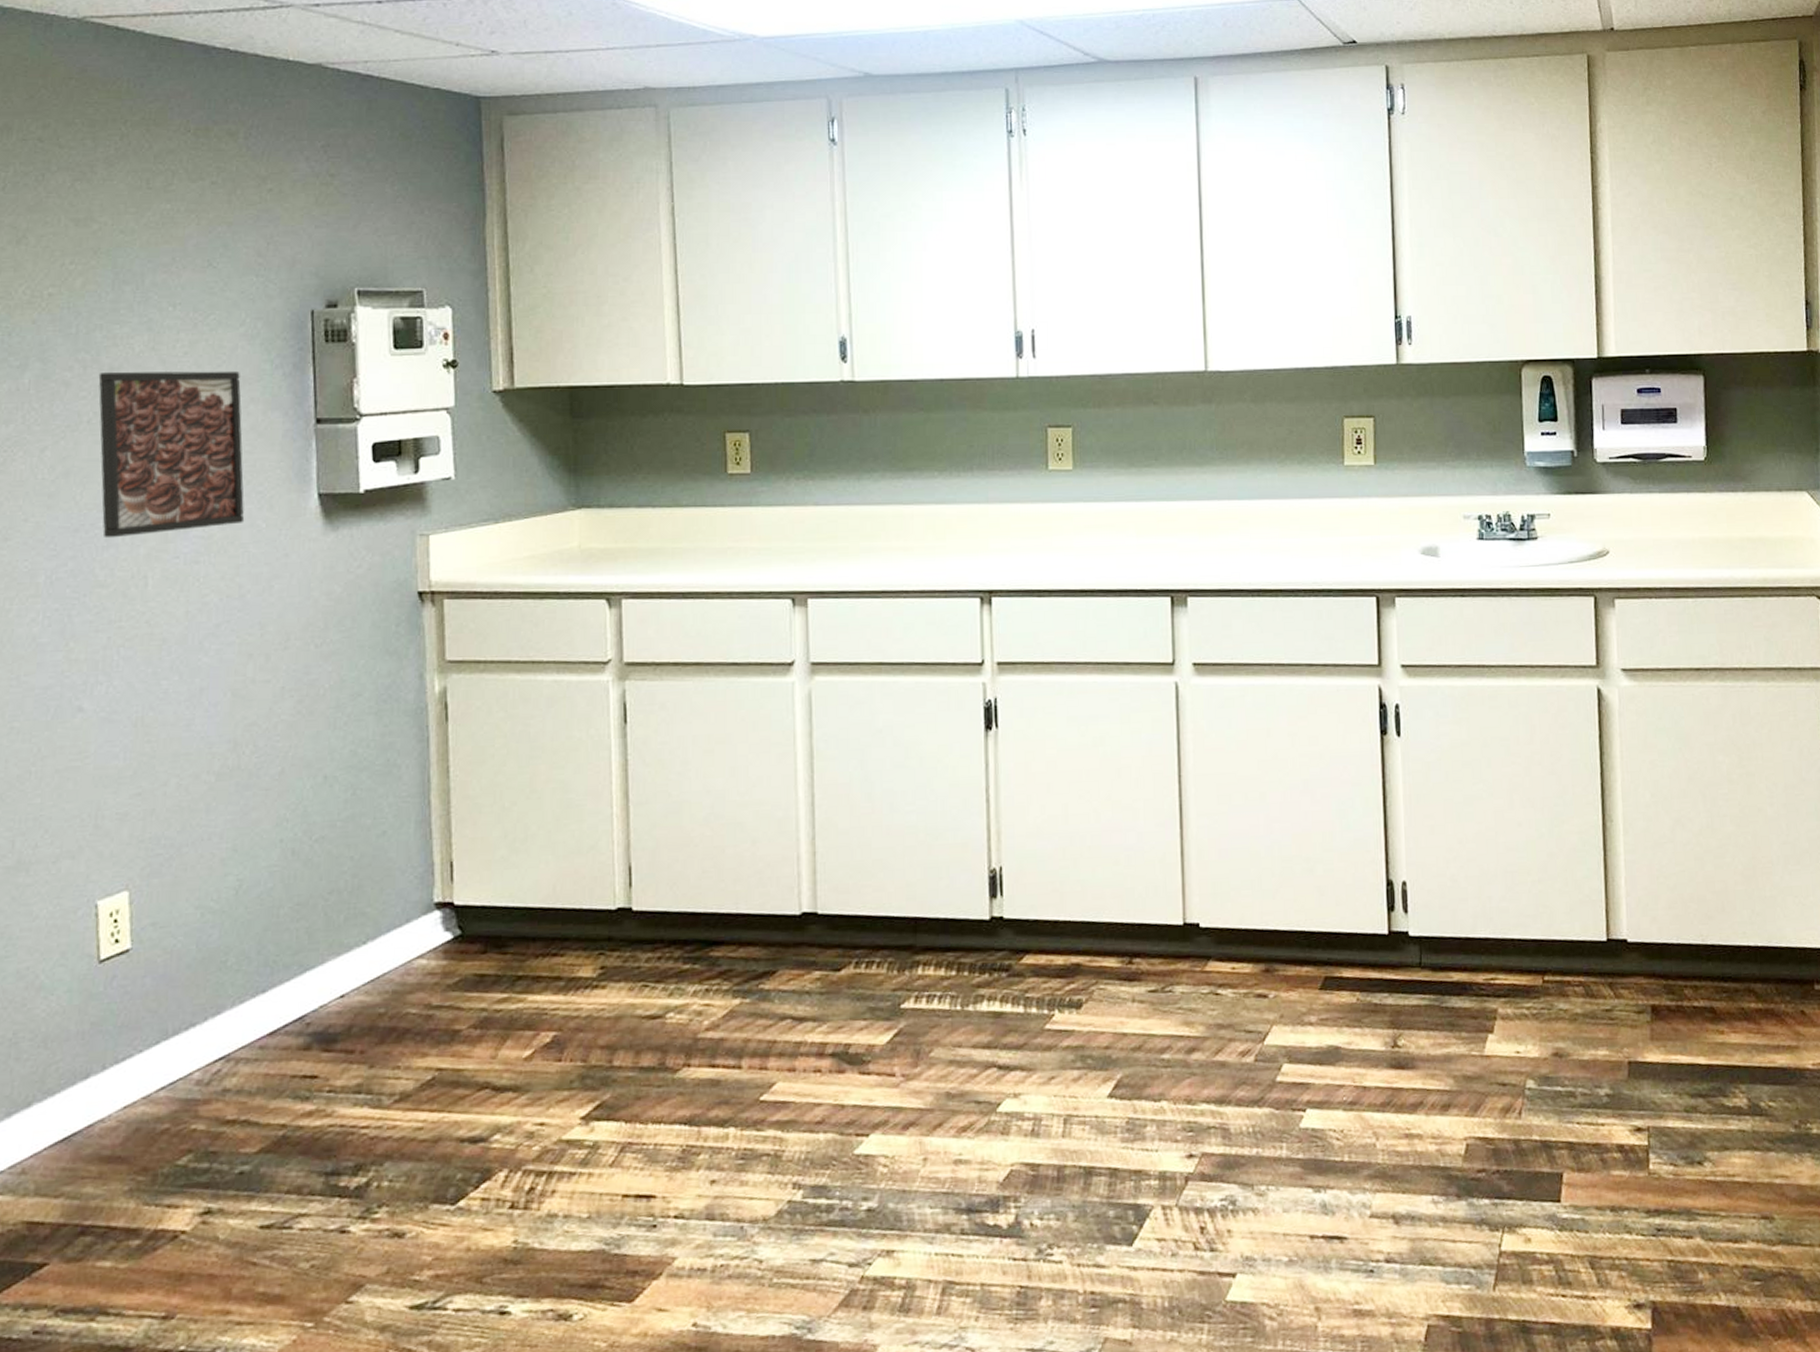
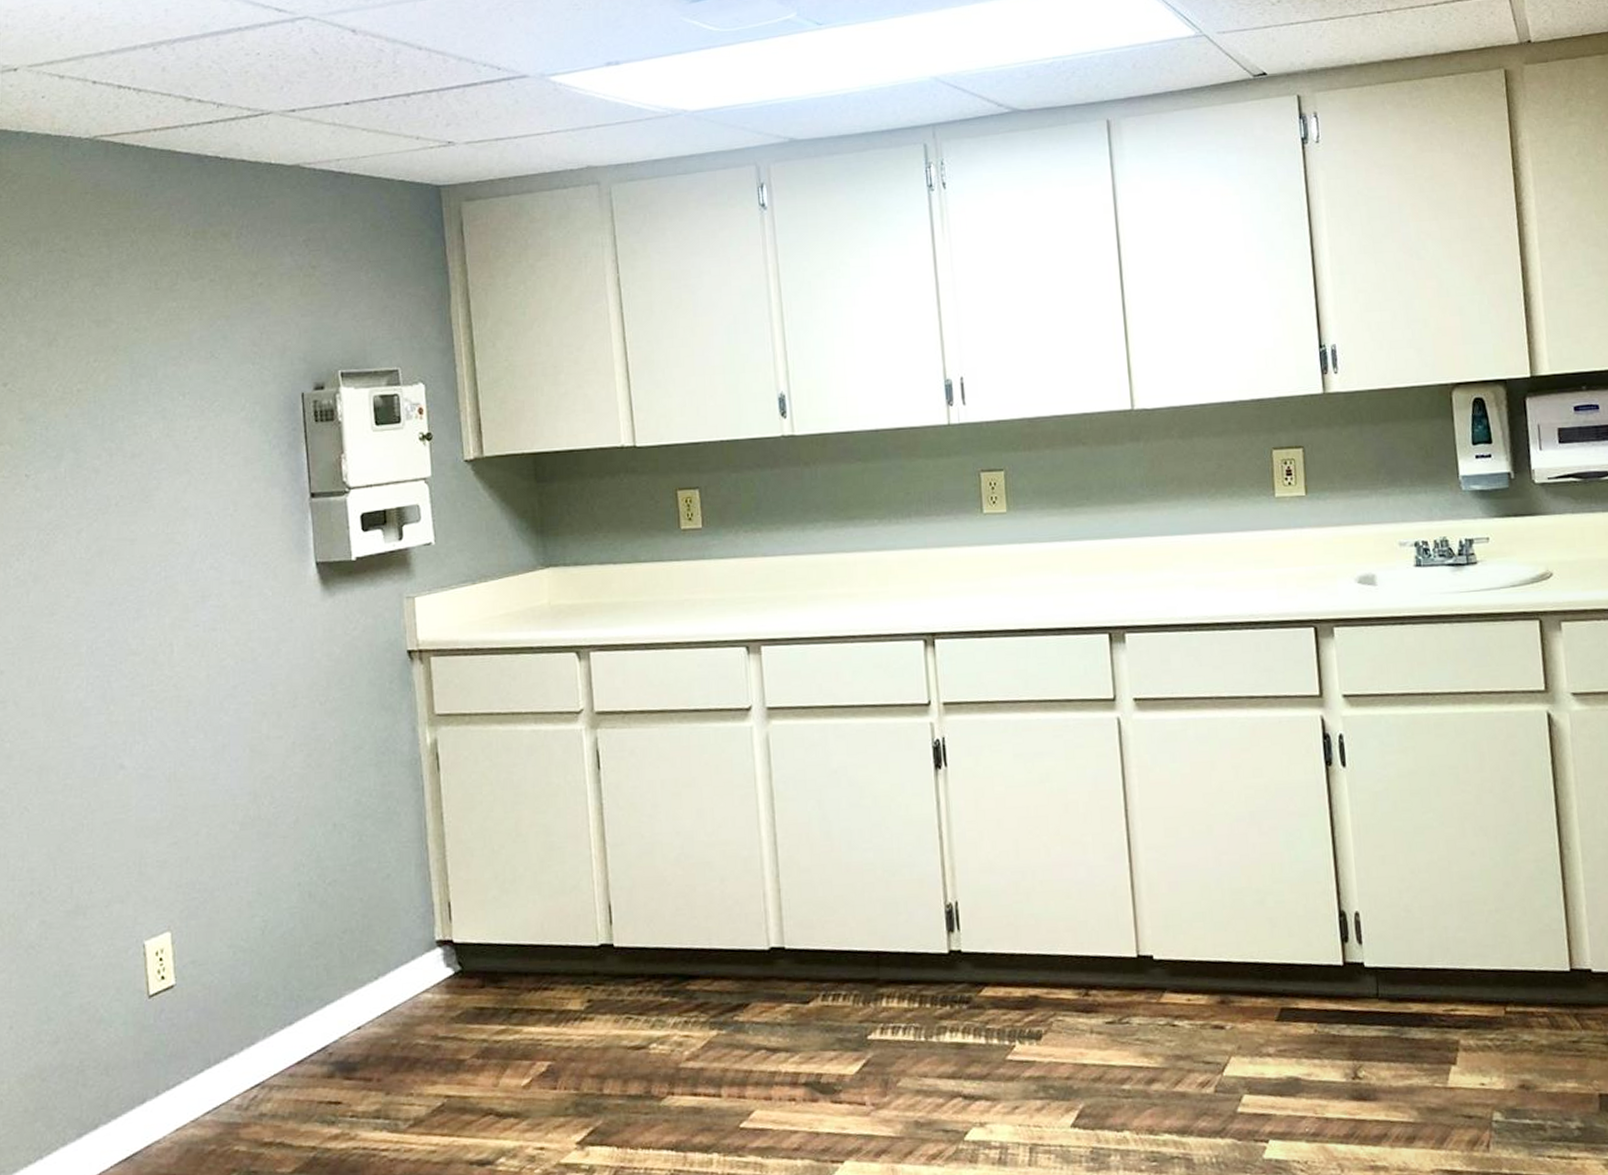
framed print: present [98,371,245,539] -> none [123,452,253,610]

